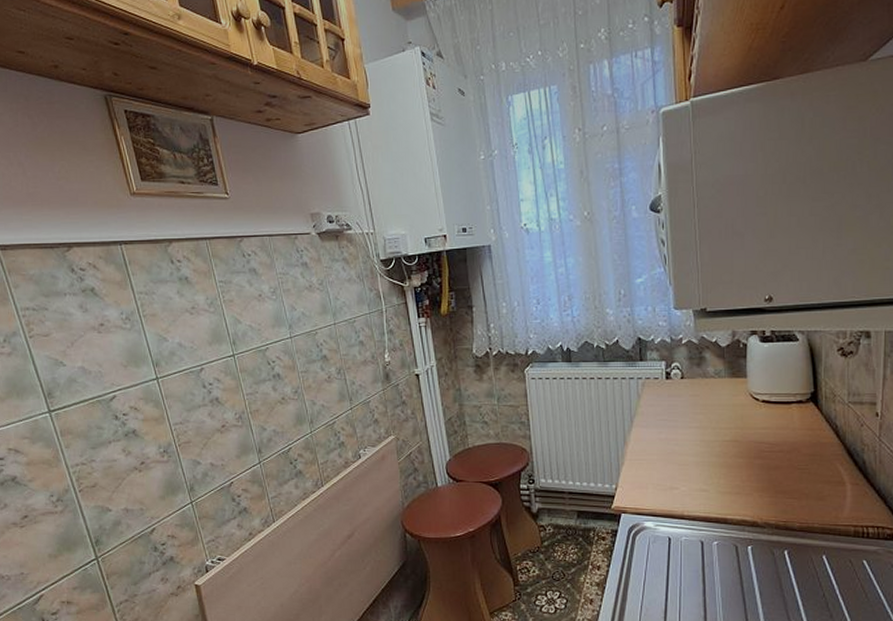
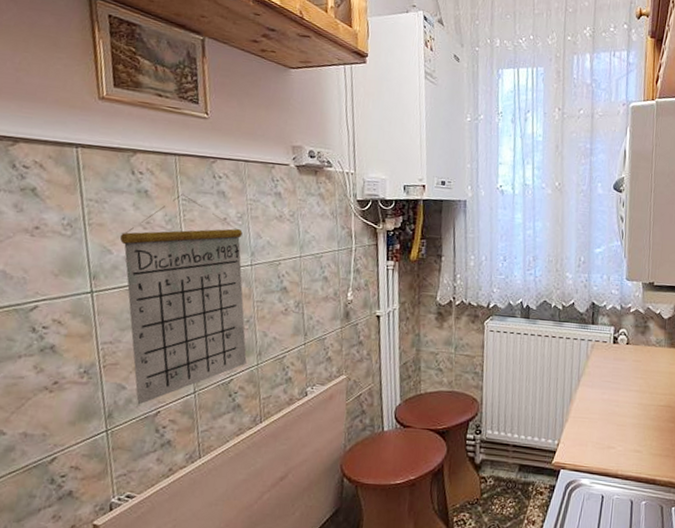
calendar: none [171,276,301,478] -> present [119,193,247,405]

